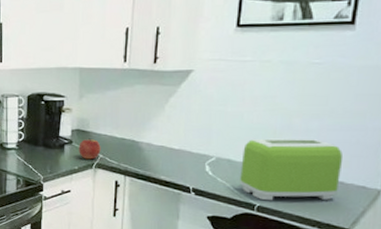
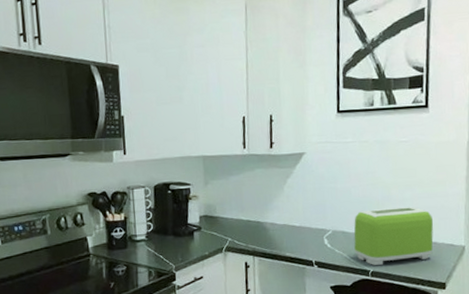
apple: present [79,138,101,160] -> none [207,223,229,244]

